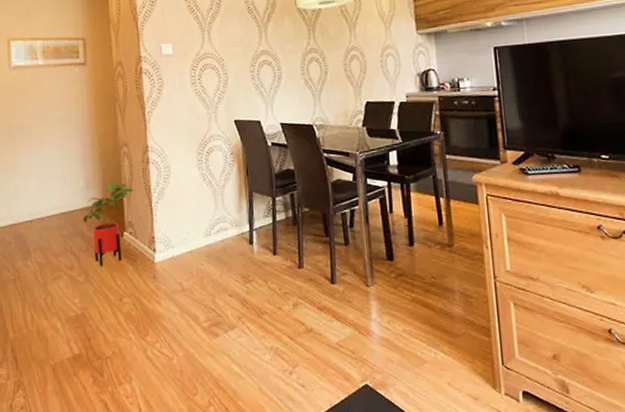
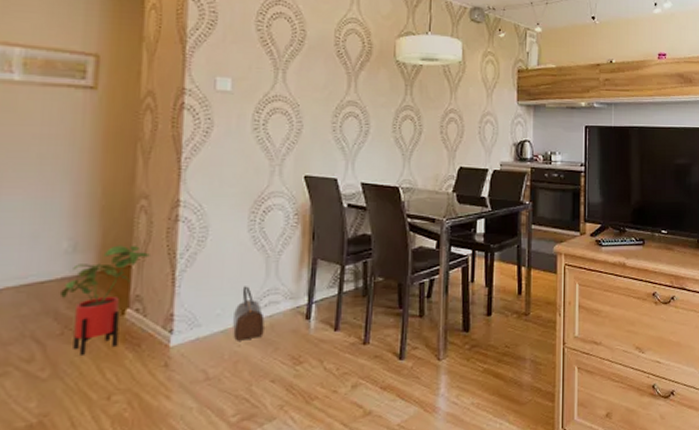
handbag: none [195,215,219,260] -> present [232,286,265,341]

